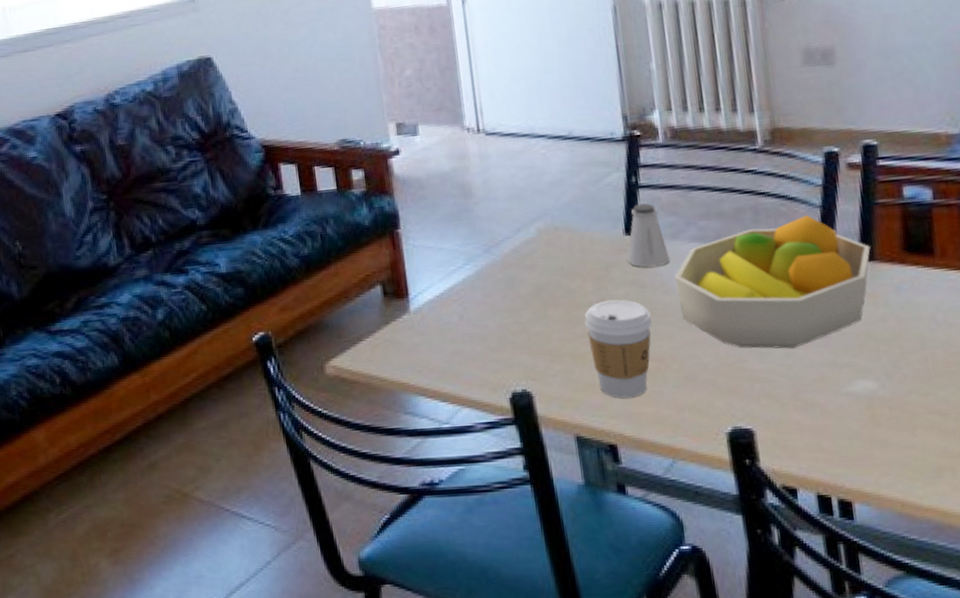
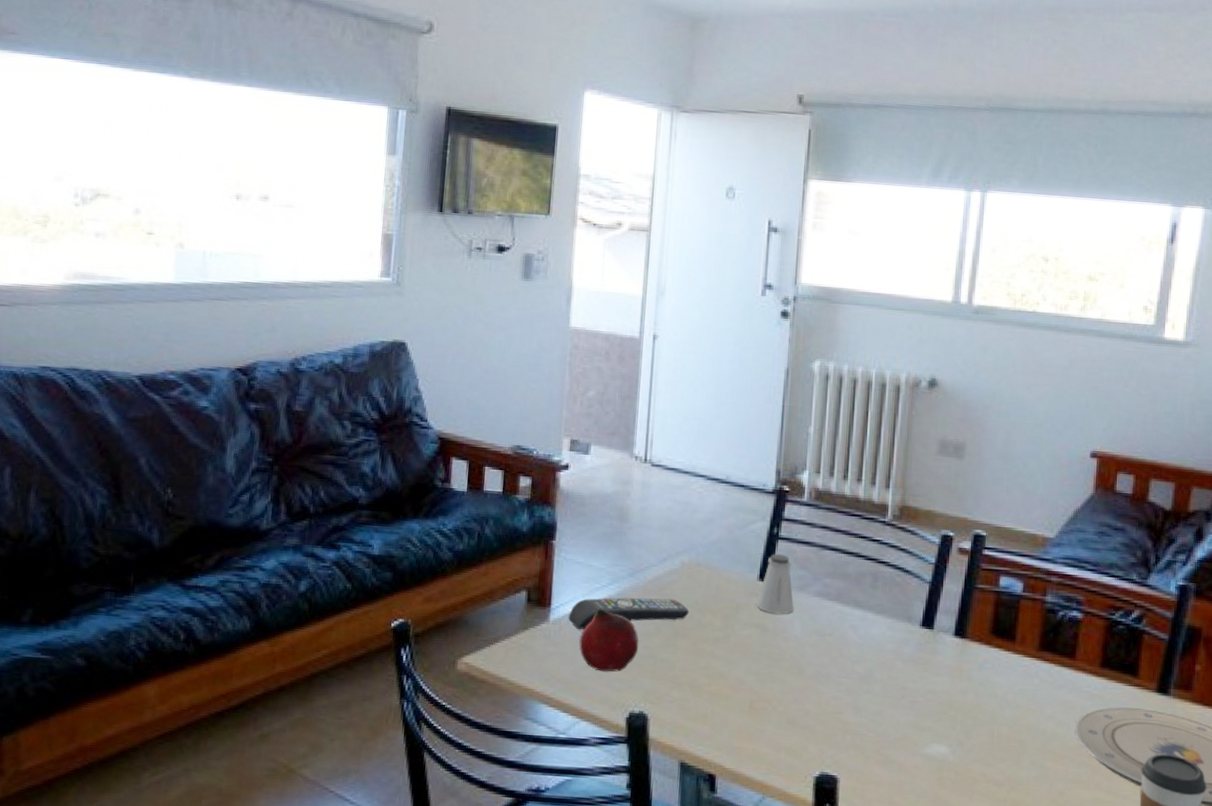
remote control: none [429,269,556,316] -> present [568,597,690,630]
fruit: none [444,290,509,355] -> present [579,607,639,672]
coffee cup: present [584,299,653,399] -> none [708,638,768,733]
fruit bowl: present [674,215,871,349] -> none [794,588,965,707]

